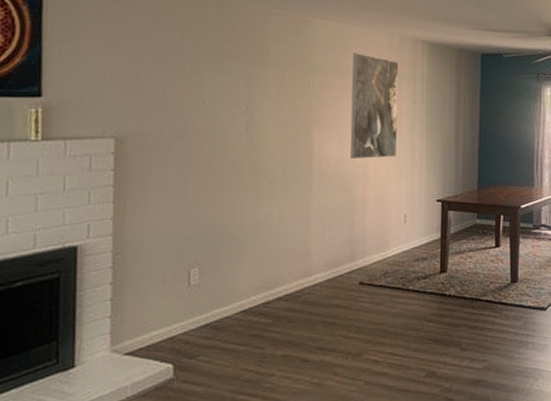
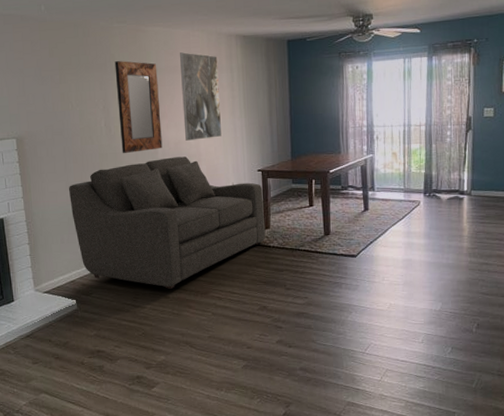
sofa: none [183,177,442,349] -> present [69,156,266,289]
home mirror: none [265,54,323,168] -> present [114,61,163,153]

